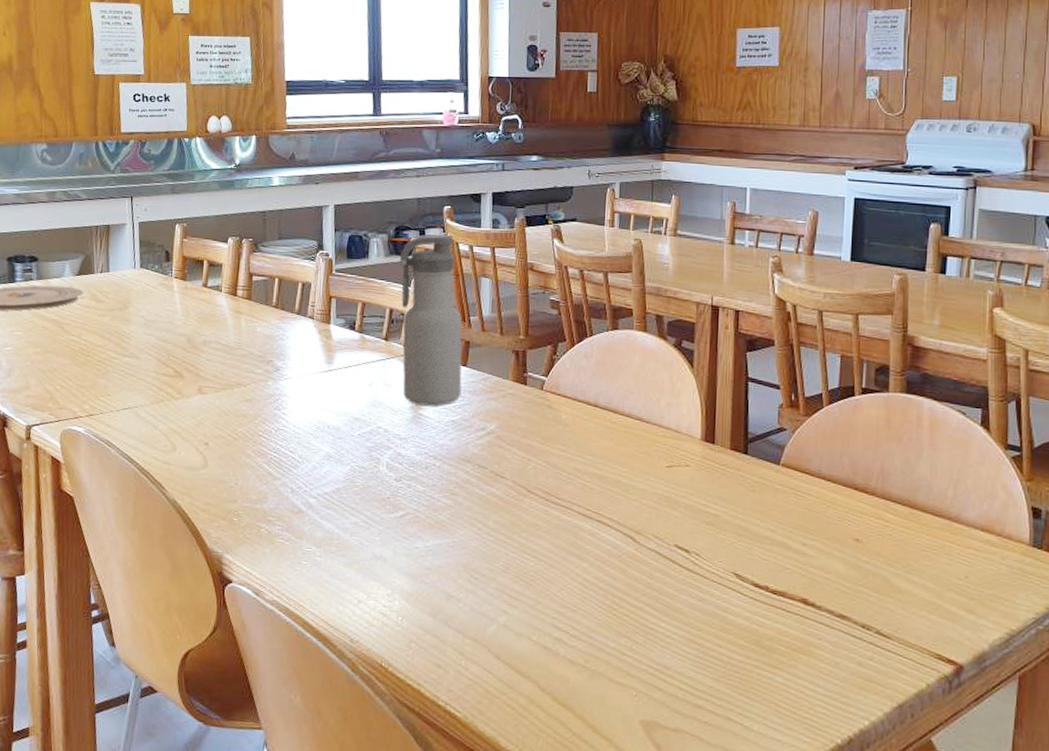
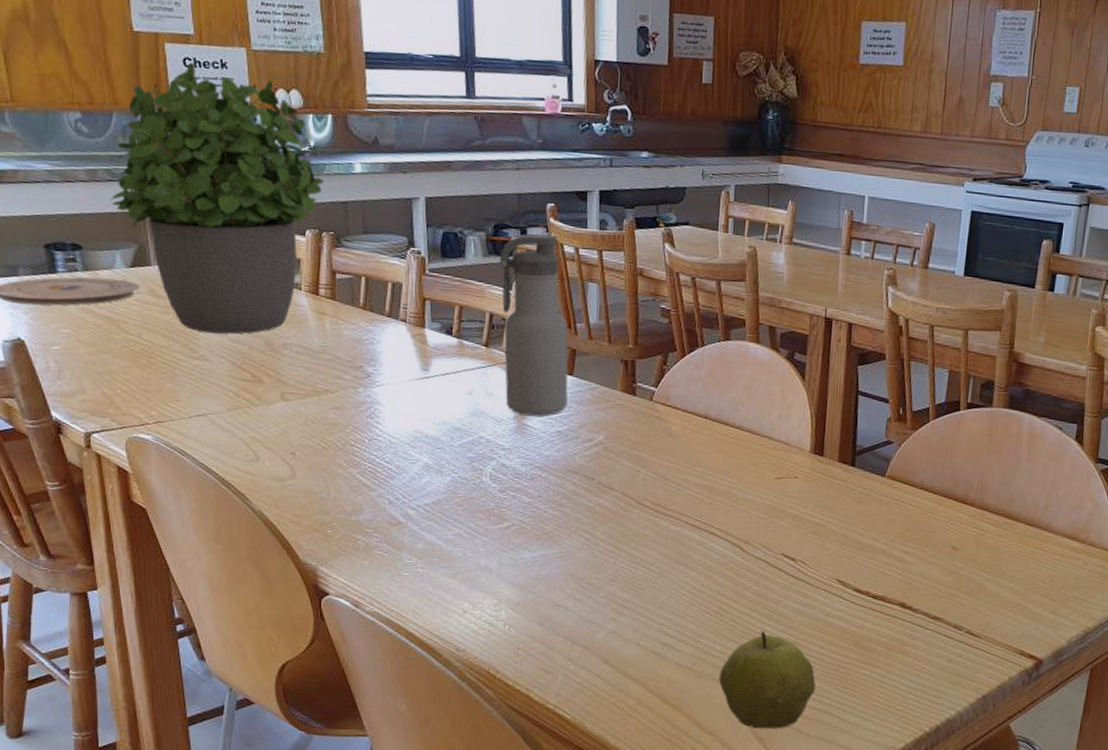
potted plant: none [64,98,247,334] -> present [110,63,325,334]
apple: none [612,627,716,735] -> present [718,631,816,729]

